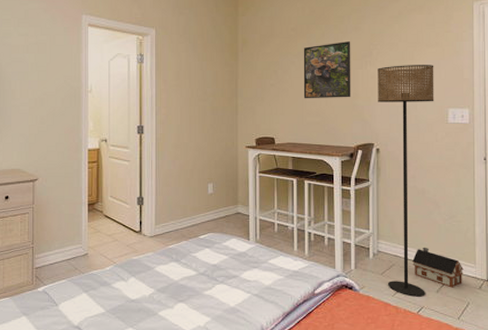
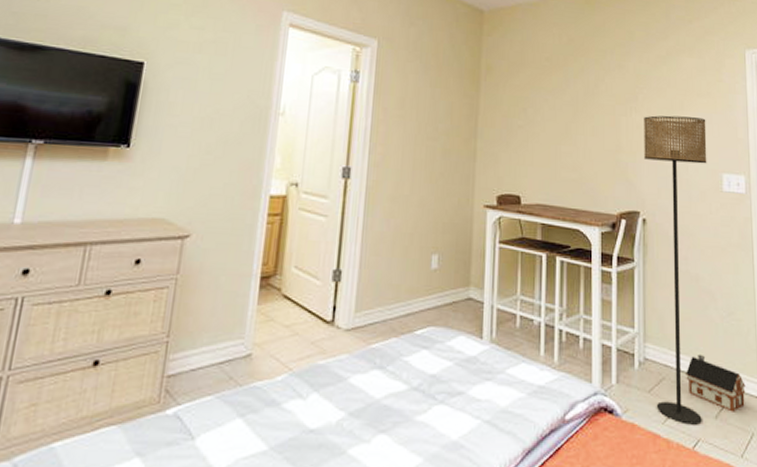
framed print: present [303,41,351,99] -> none [557,80,614,151]

